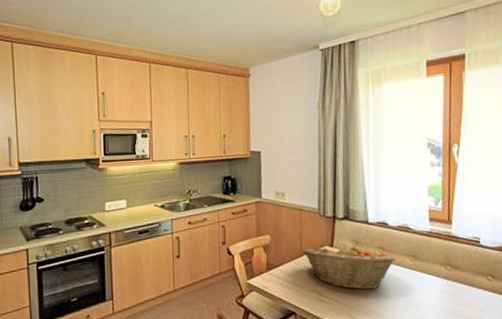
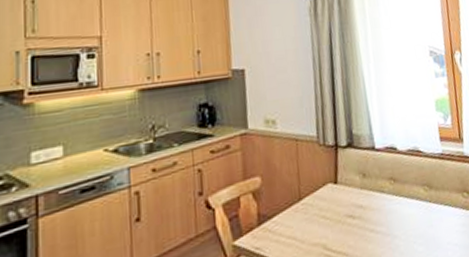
fruit basket: present [302,244,395,290] -> none [300,178,409,236]

